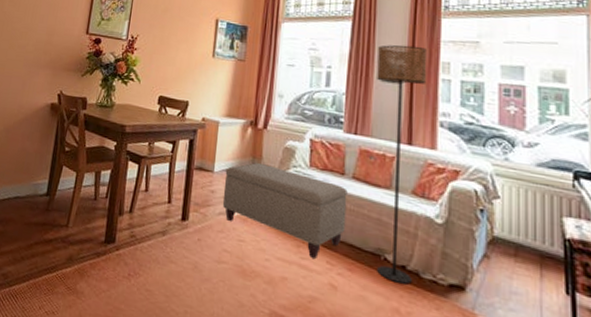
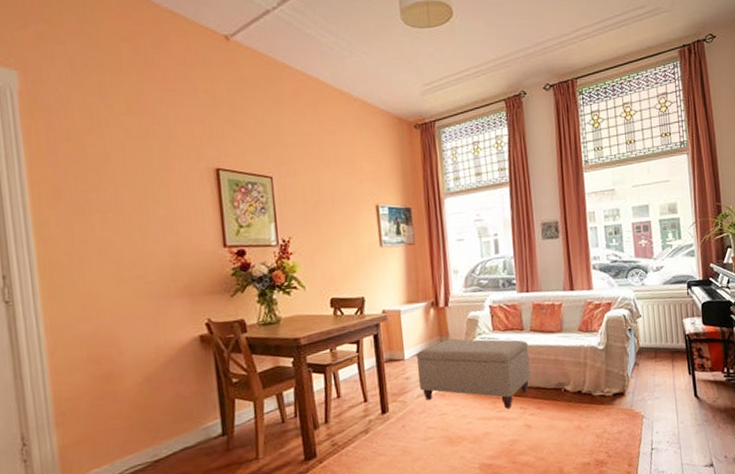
floor lamp: present [377,45,427,285] -> none [535,201,587,406]

